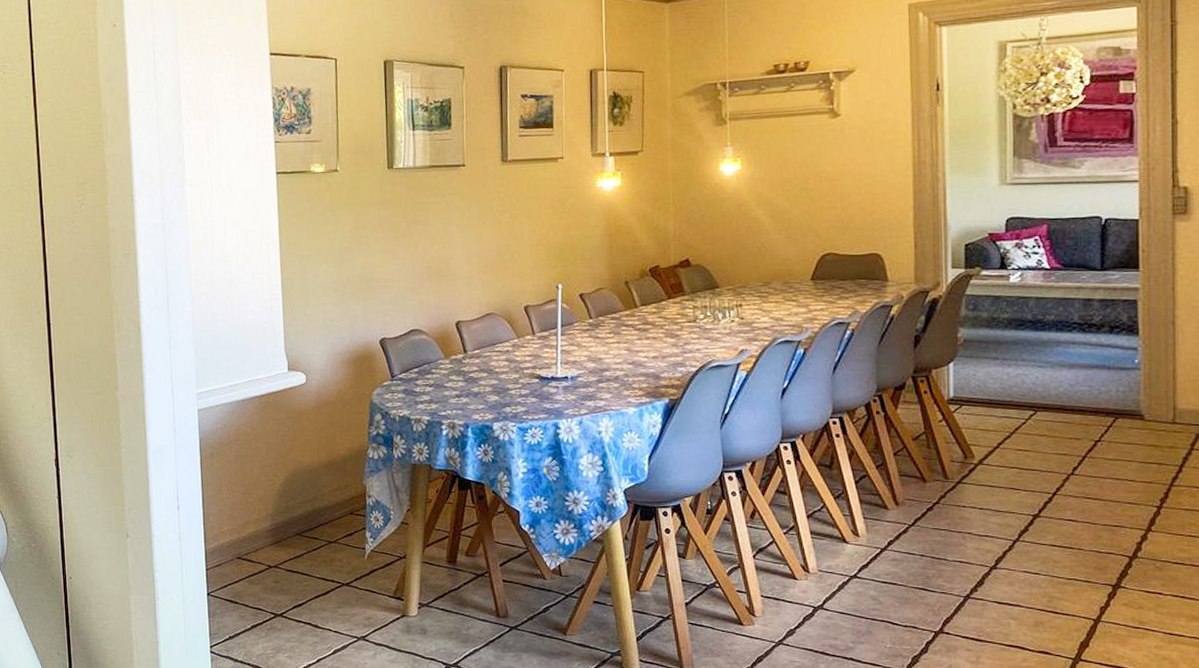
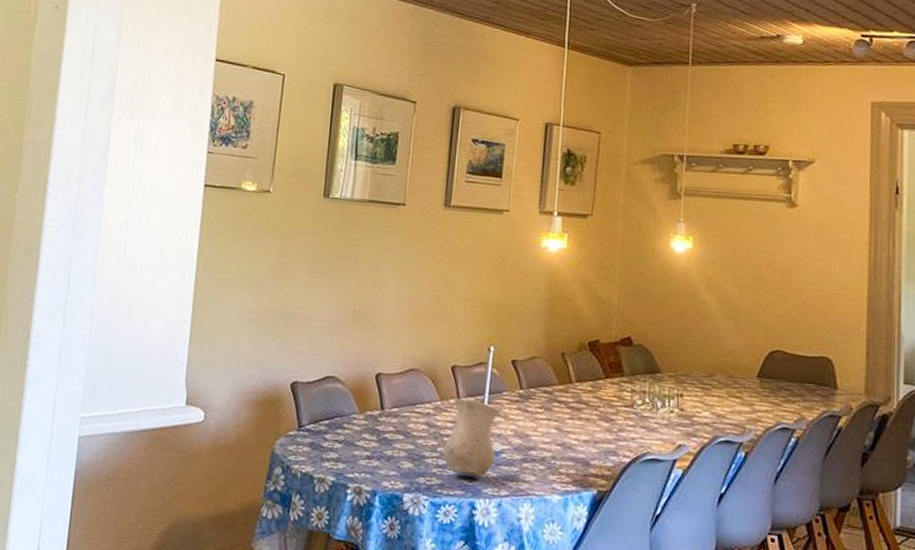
vase: none [525,334,575,401] -> present [443,398,502,478]

